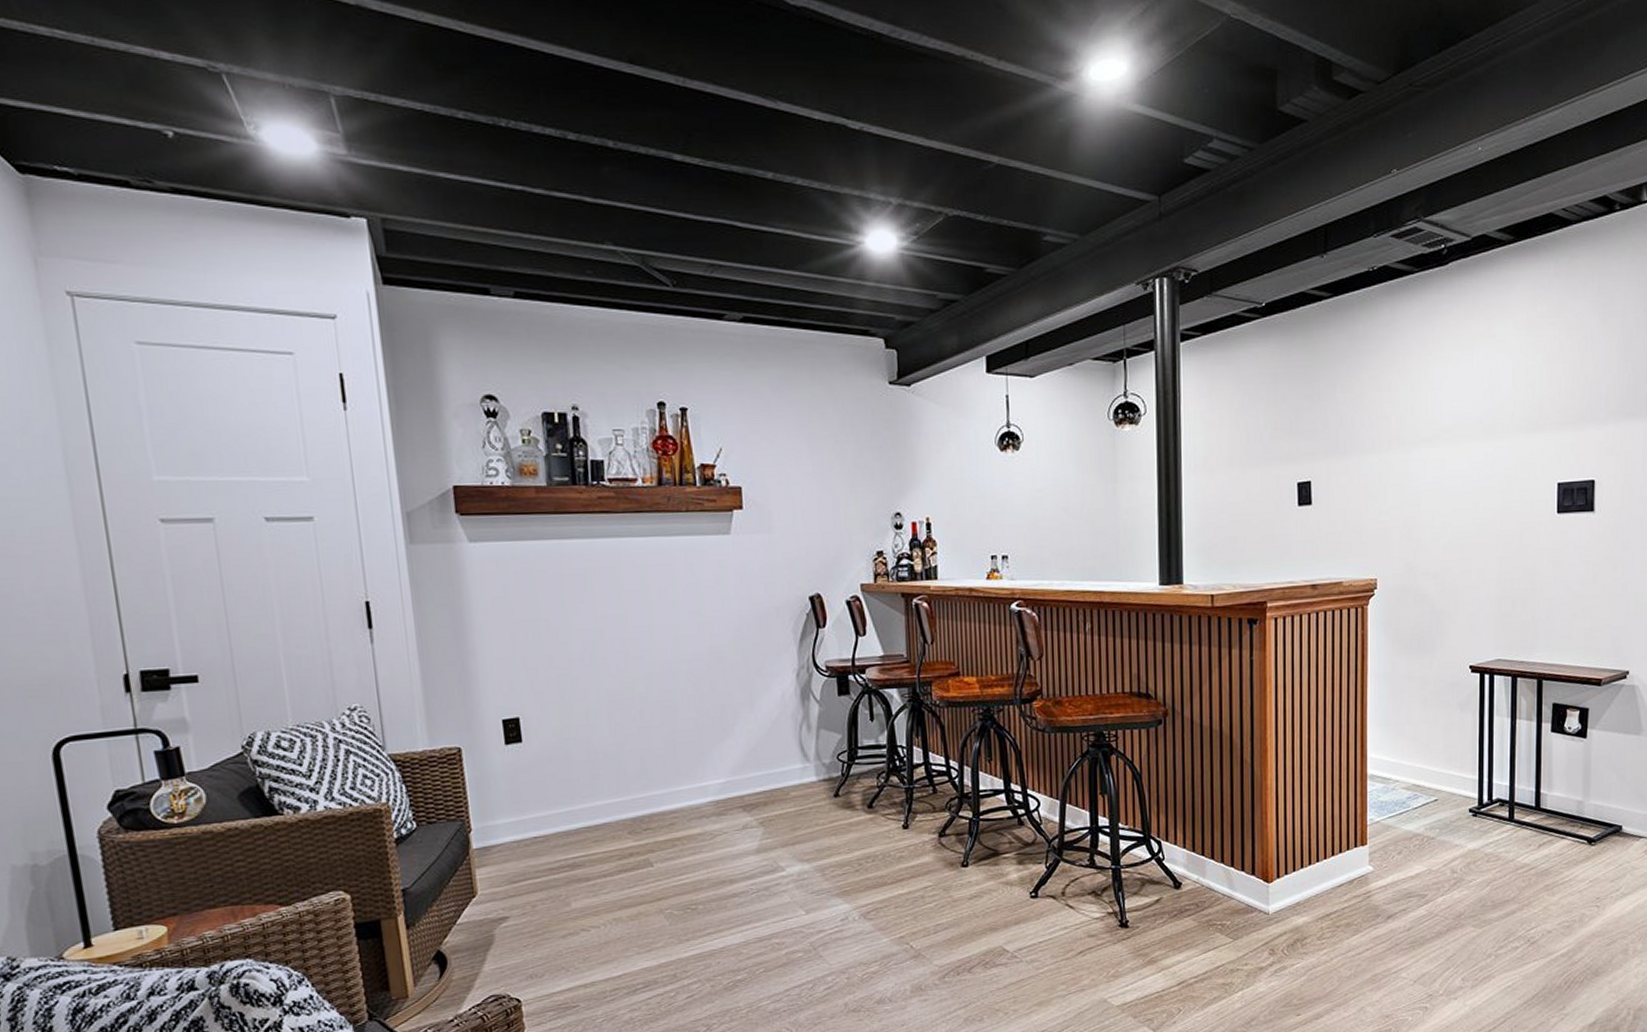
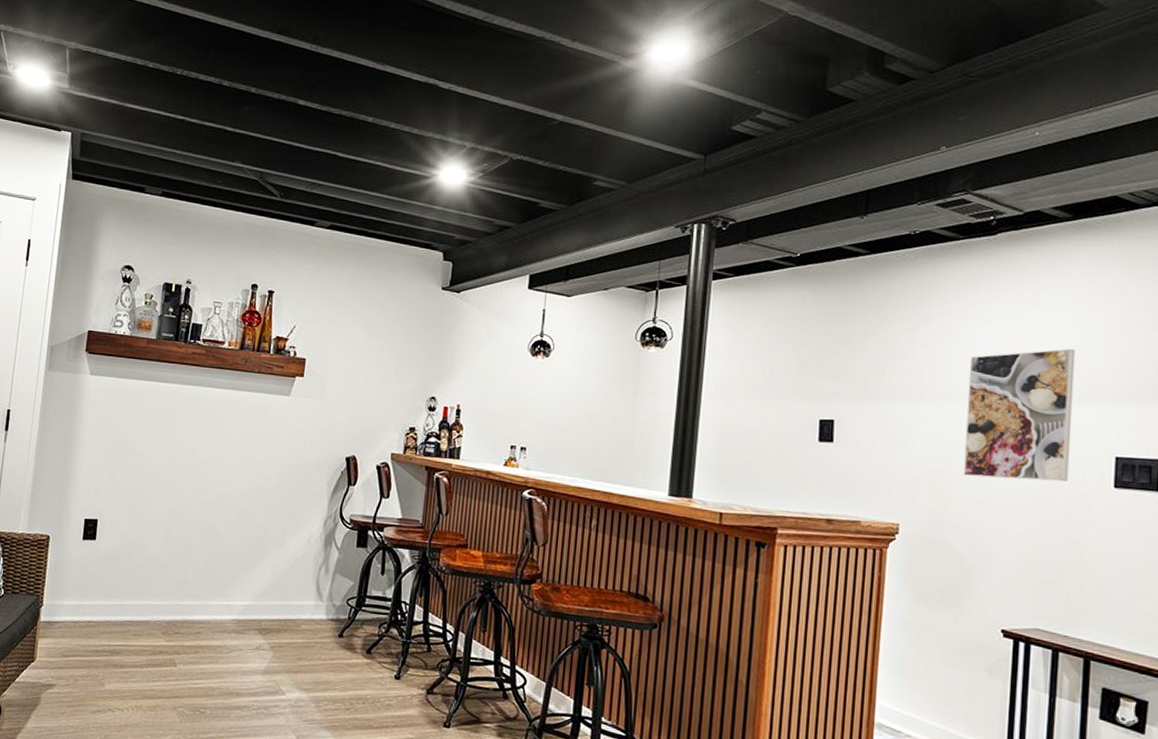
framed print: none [1430,378,1522,521] -> present [962,348,1076,482]

